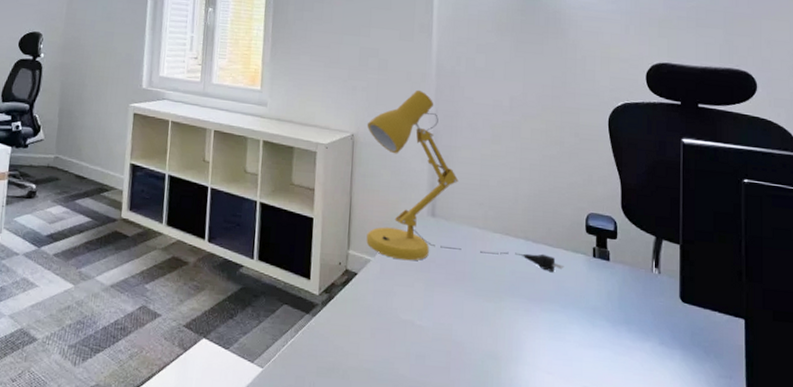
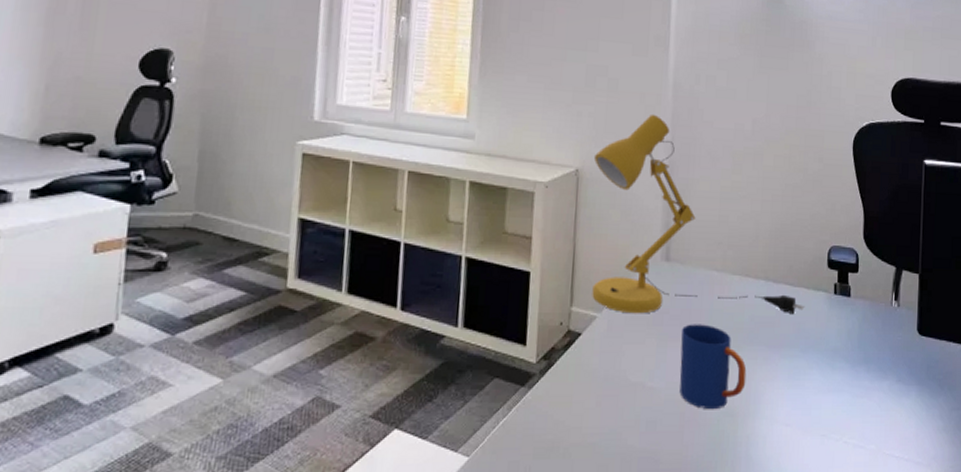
mug: none [446,273,509,352] -> present [679,324,747,410]

